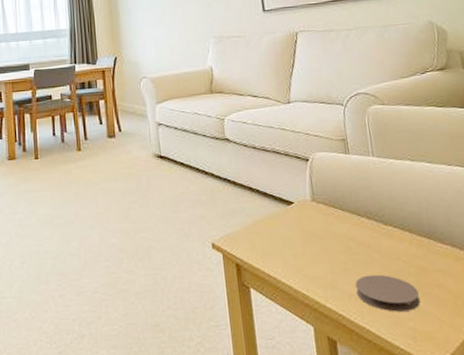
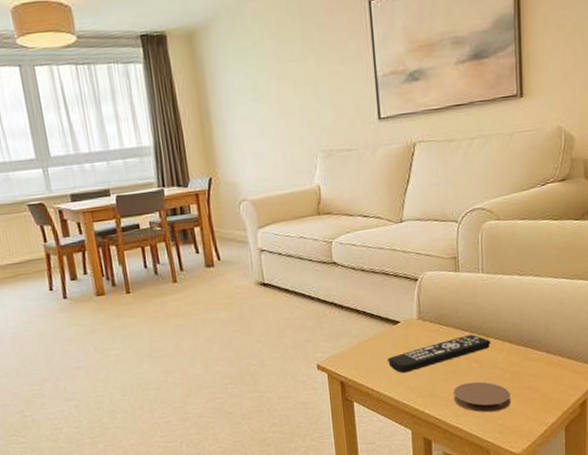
remote control: none [283,221,391,260] -> present [388,334,491,374]

